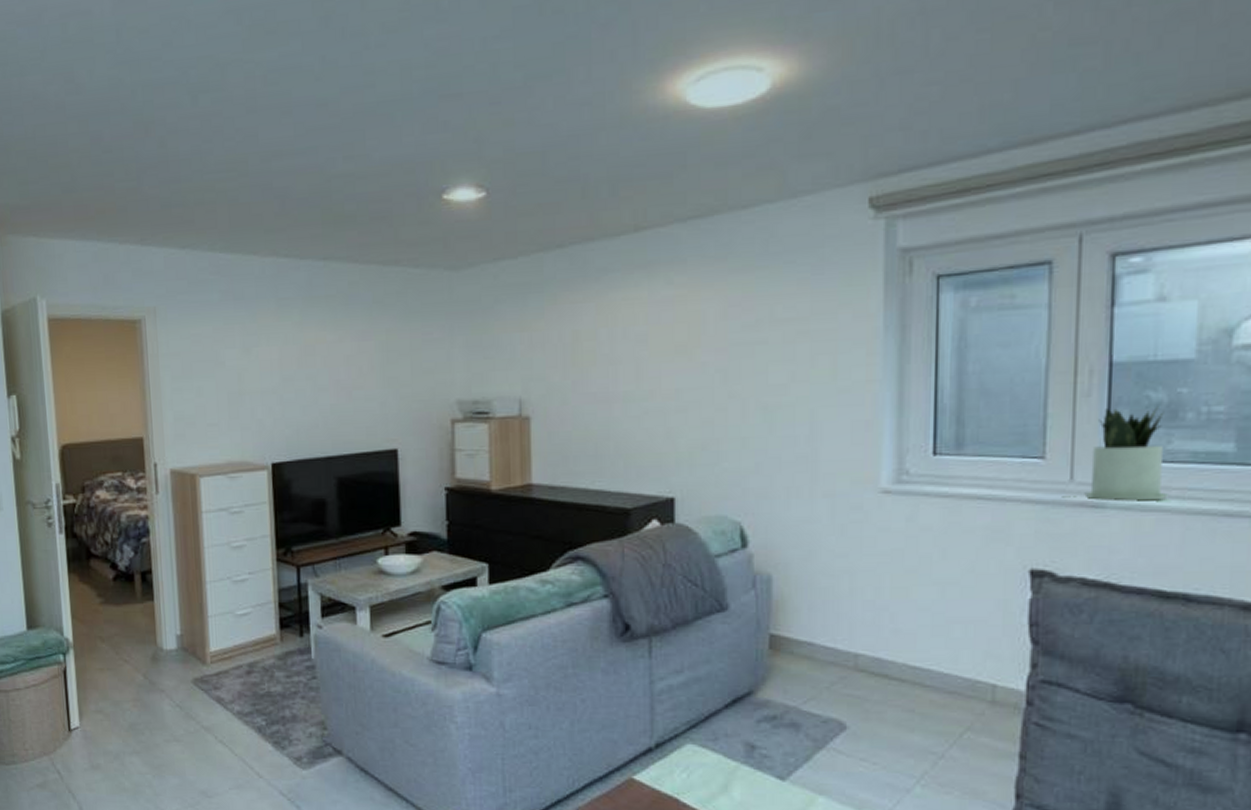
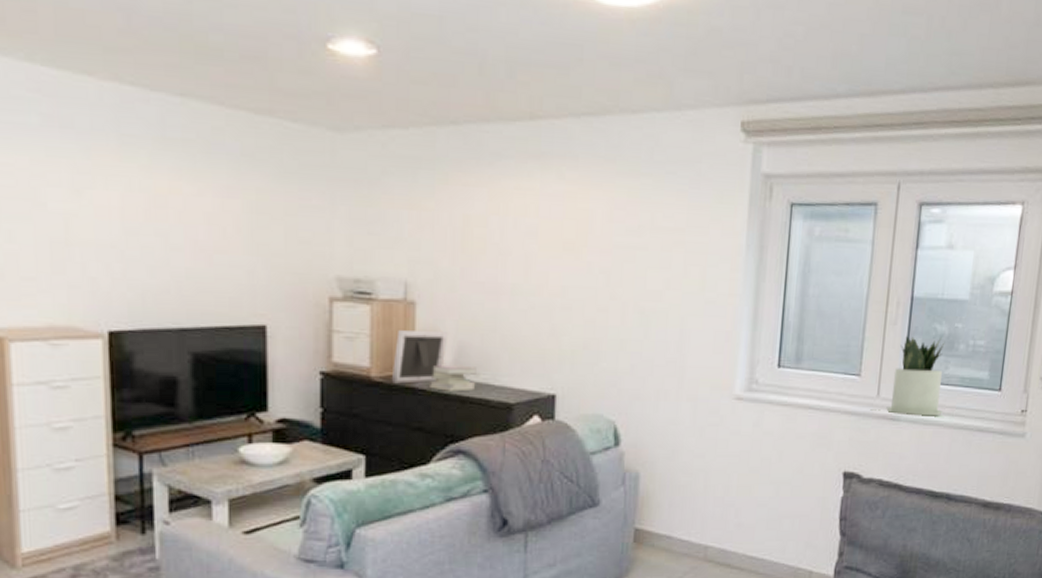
picture frame: none [510,443,561,495] -> present [391,330,447,384]
books: none [547,473,592,500] -> present [430,364,477,392]

